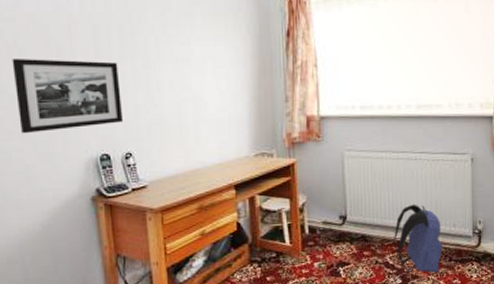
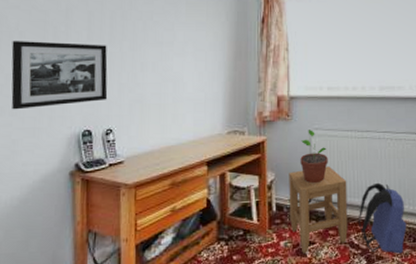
stool: none [321,188,383,274] -> present [289,166,348,253]
potted plant: none [333,151,362,206] -> present [300,130,328,184]

